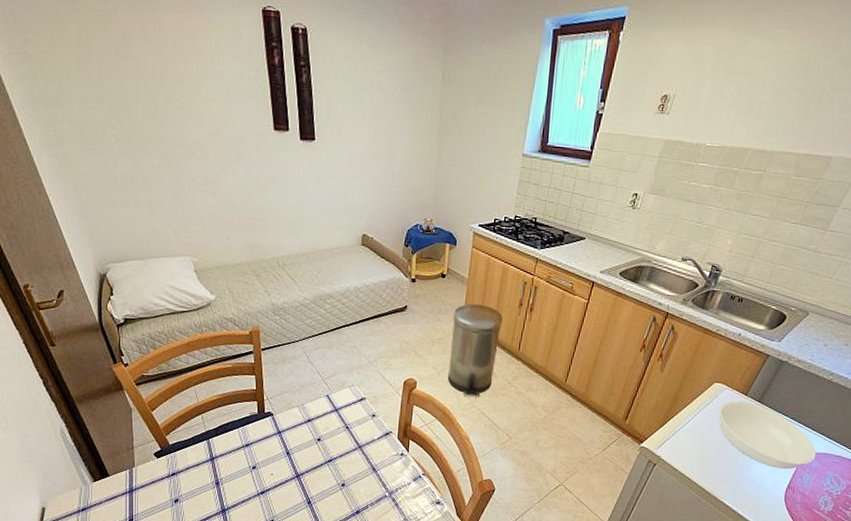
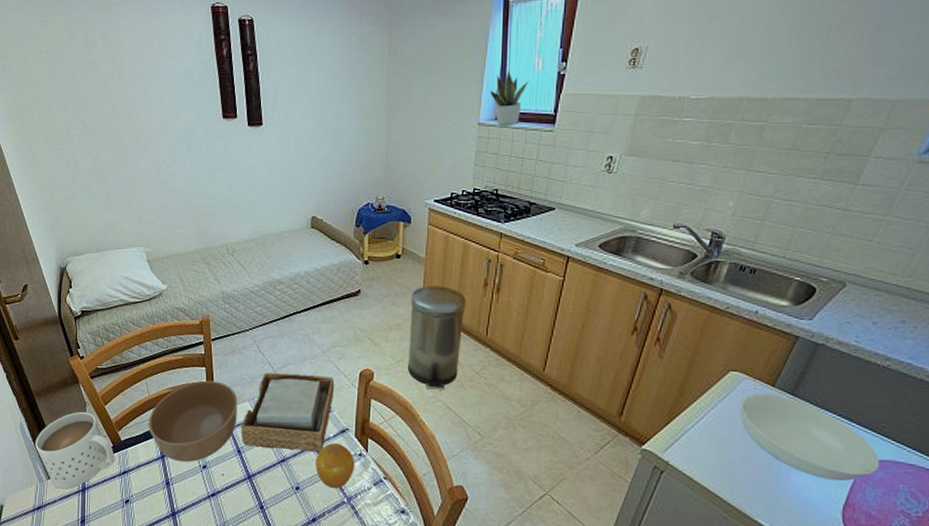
mug: none [77,417,164,491] -> present [35,411,116,490]
bowl: none [197,388,287,464] -> present [148,380,238,463]
napkin holder: none [290,381,381,453] -> present [241,373,335,453]
fruit: none [360,445,397,485] -> present [315,443,355,489]
potted plant: none [535,105,571,160] -> present [490,69,530,127]

